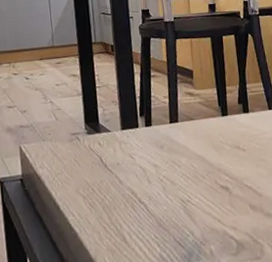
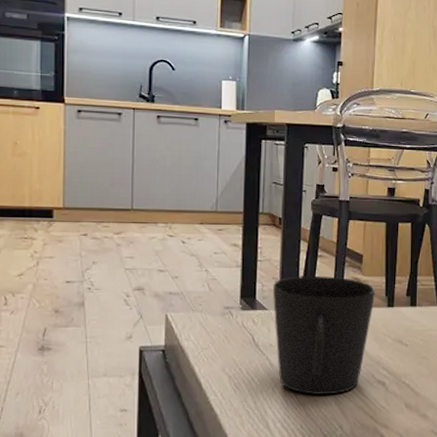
cup: none [113,93,209,206] -> present [273,276,375,395]

